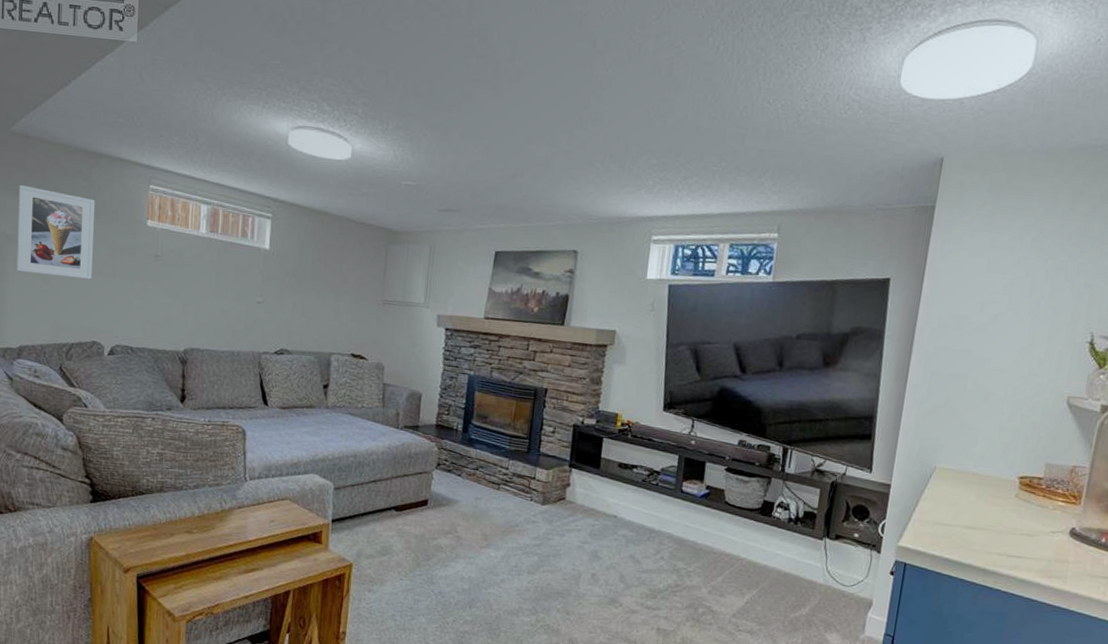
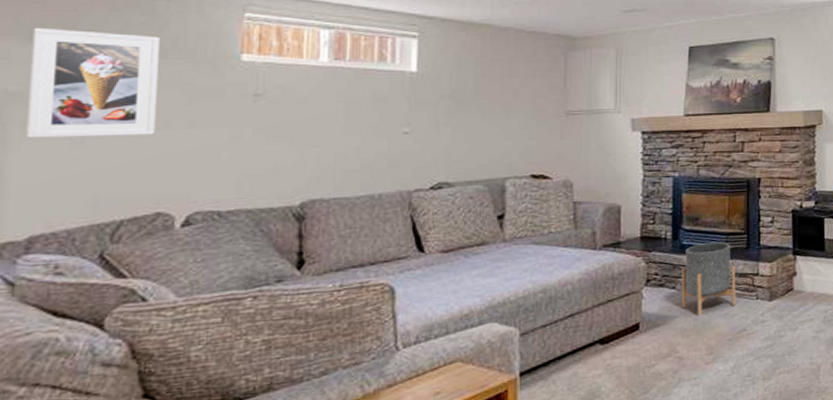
planter: none [465,440,515,505] -> present [682,242,736,316]

